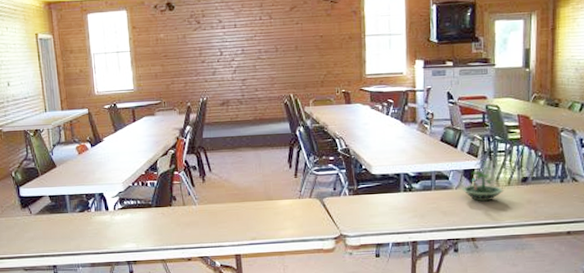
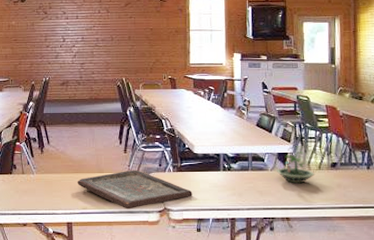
board game: none [244,195,371,238] -> present [77,170,193,209]

